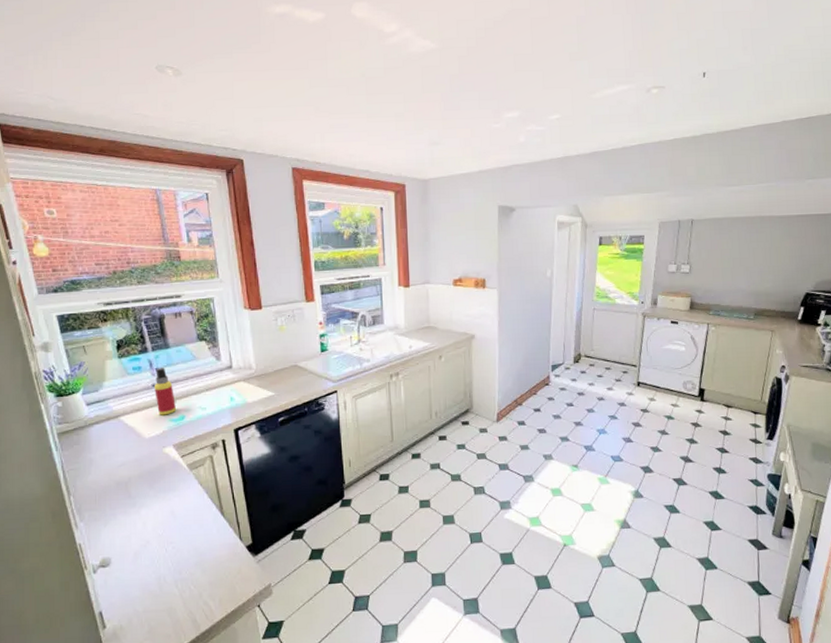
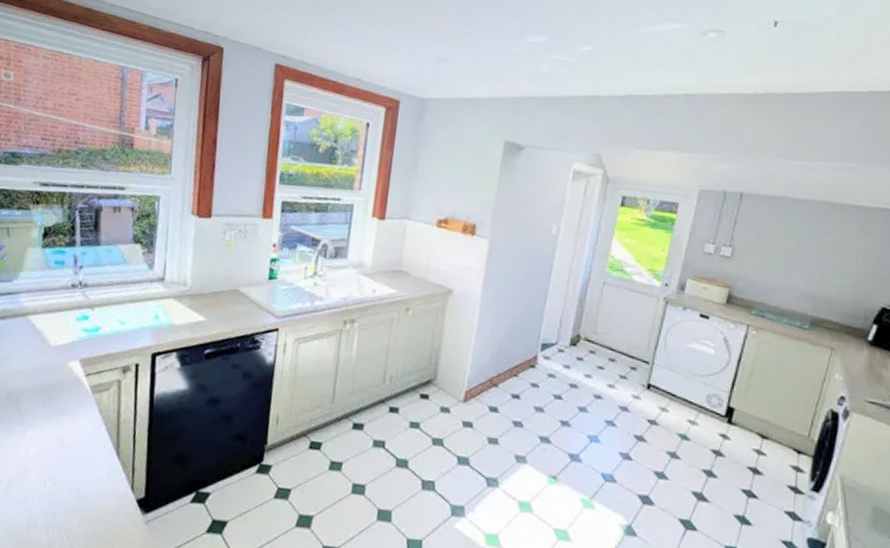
spray bottle: present [154,368,176,416] -> none [71,266,95,323]

